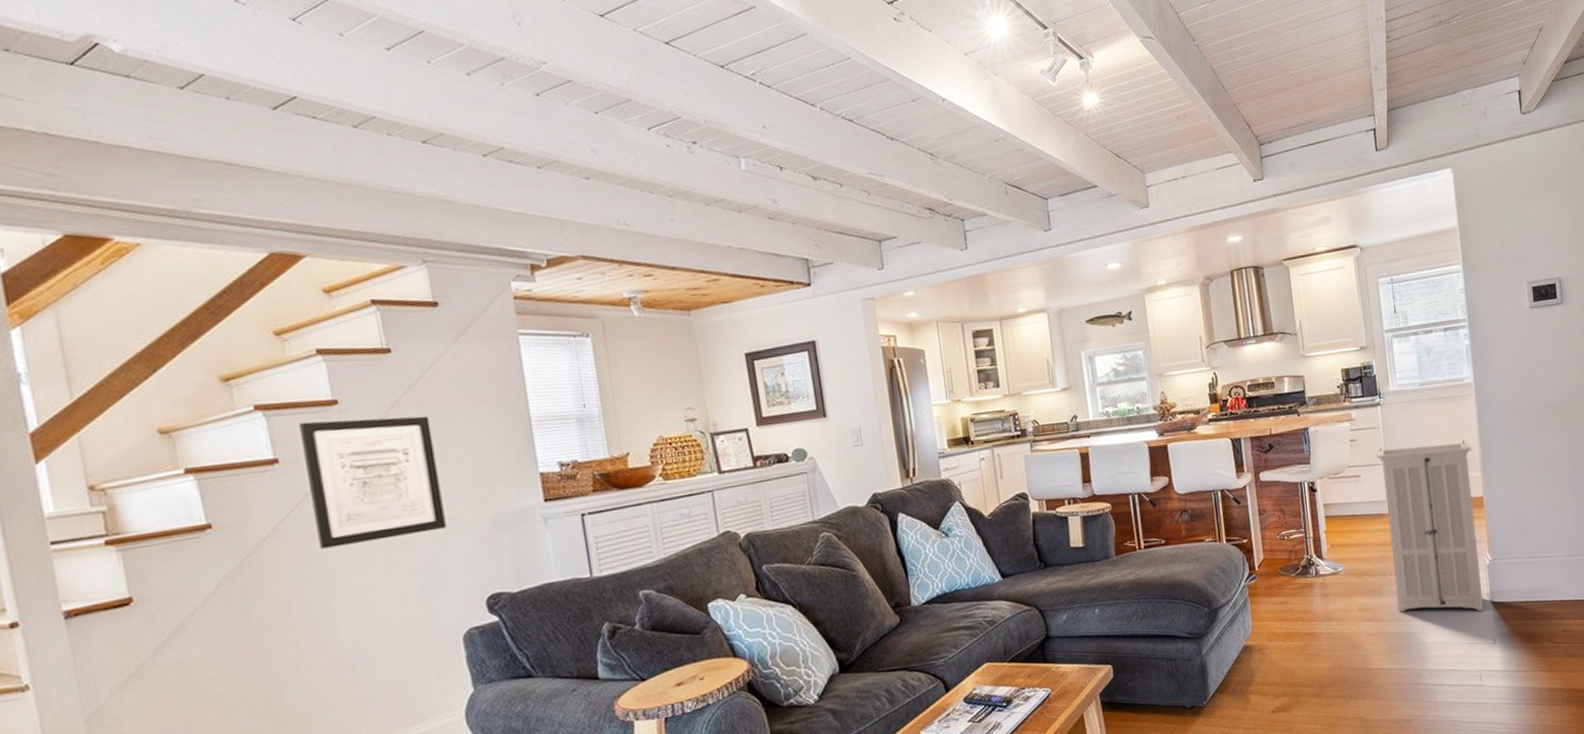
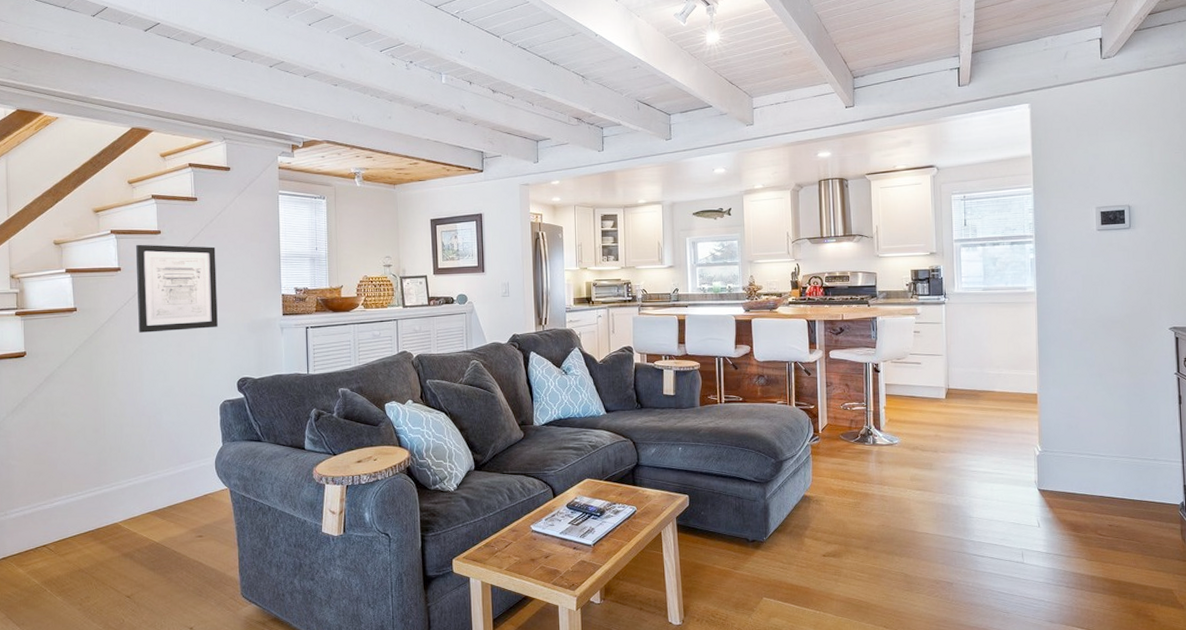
storage cabinet: present [1376,439,1483,613] -> none [938,341,1031,496]

